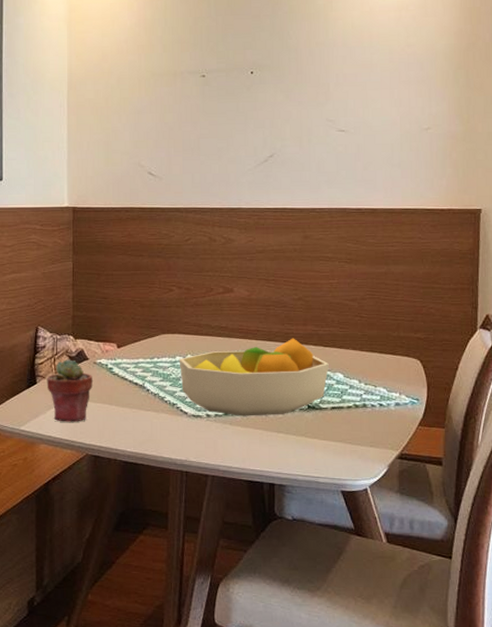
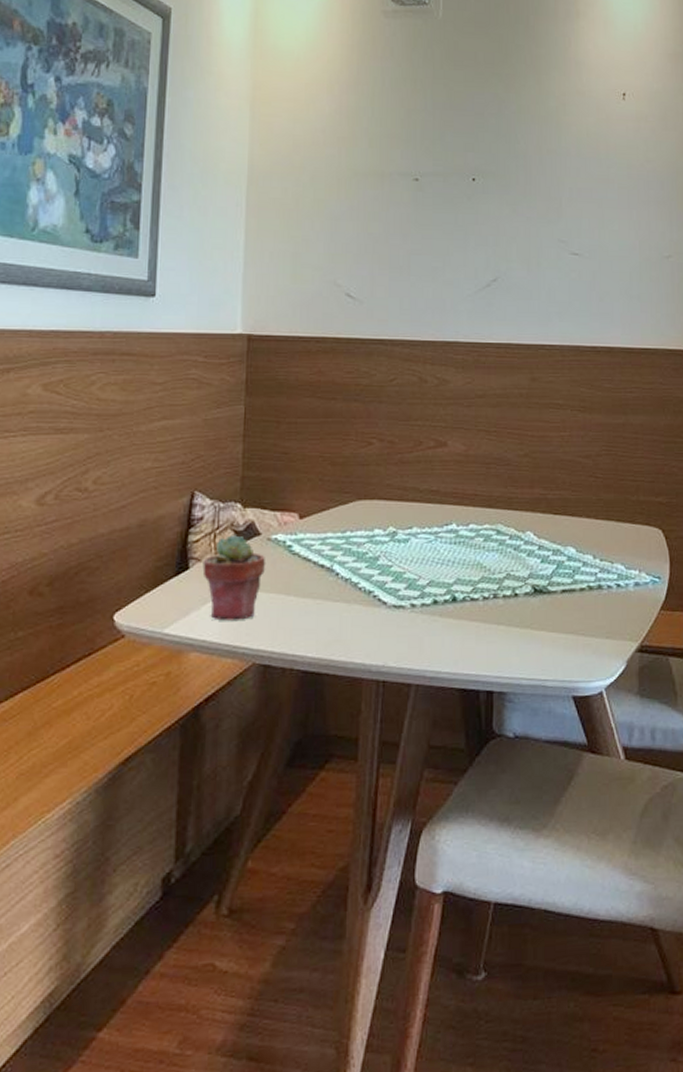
fruit bowl: present [179,338,329,416] -> none [378,504,559,605]

